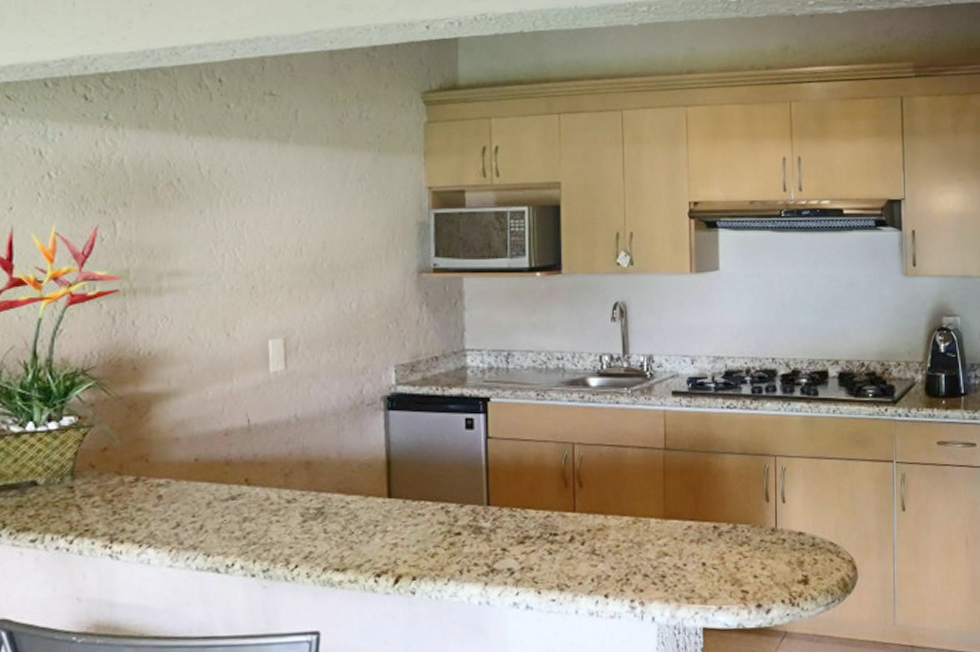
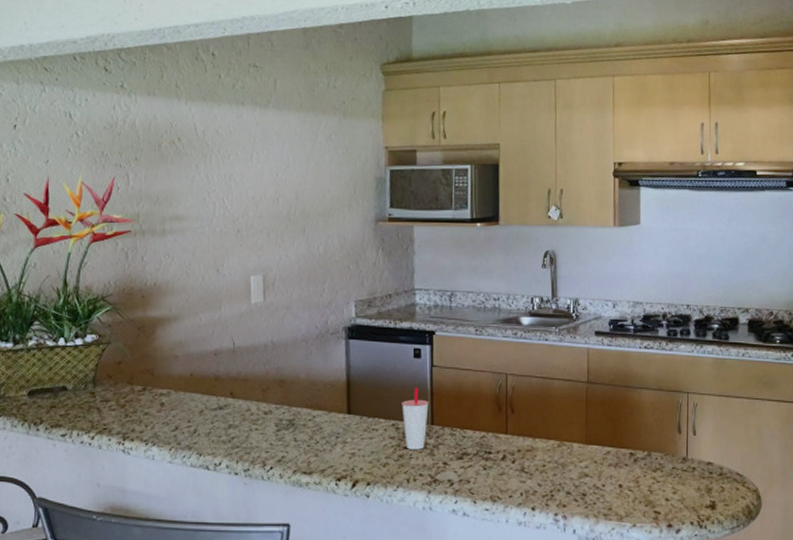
cup: none [452,463,484,536] -> present [402,387,429,450]

